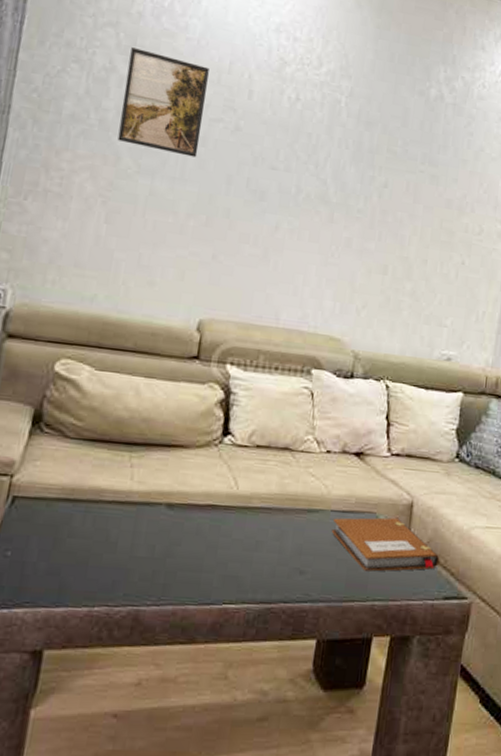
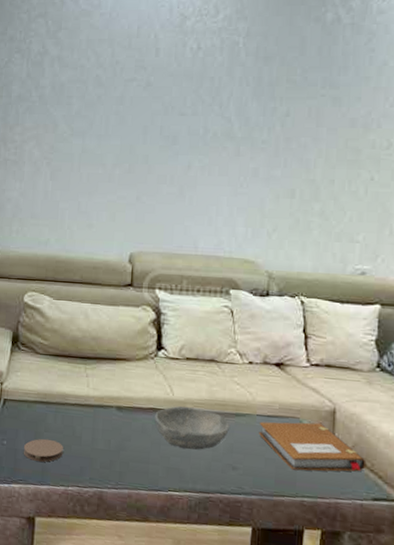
coaster: none [35,546,92,577] -> present [23,438,63,462]
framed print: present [117,47,209,158] -> none [54,31,121,115]
bowl: none [212,502,301,554] -> present [154,406,231,450]

